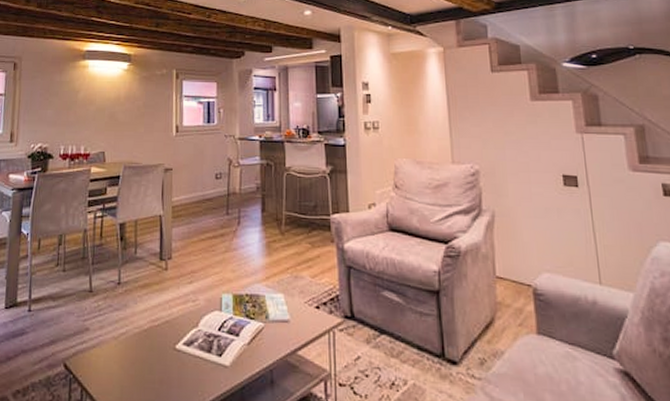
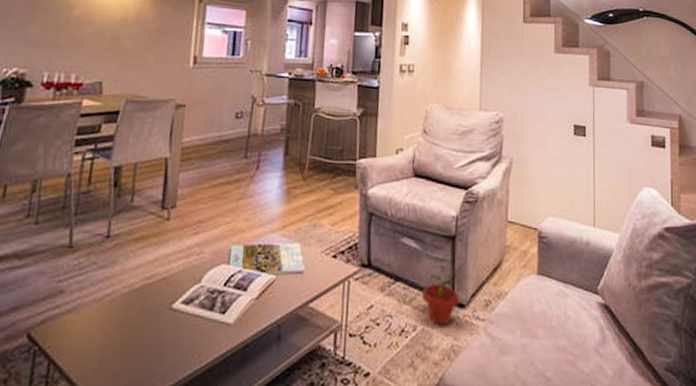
potted plant: none [410,311,452,382] -> present [422,256,463,326]

